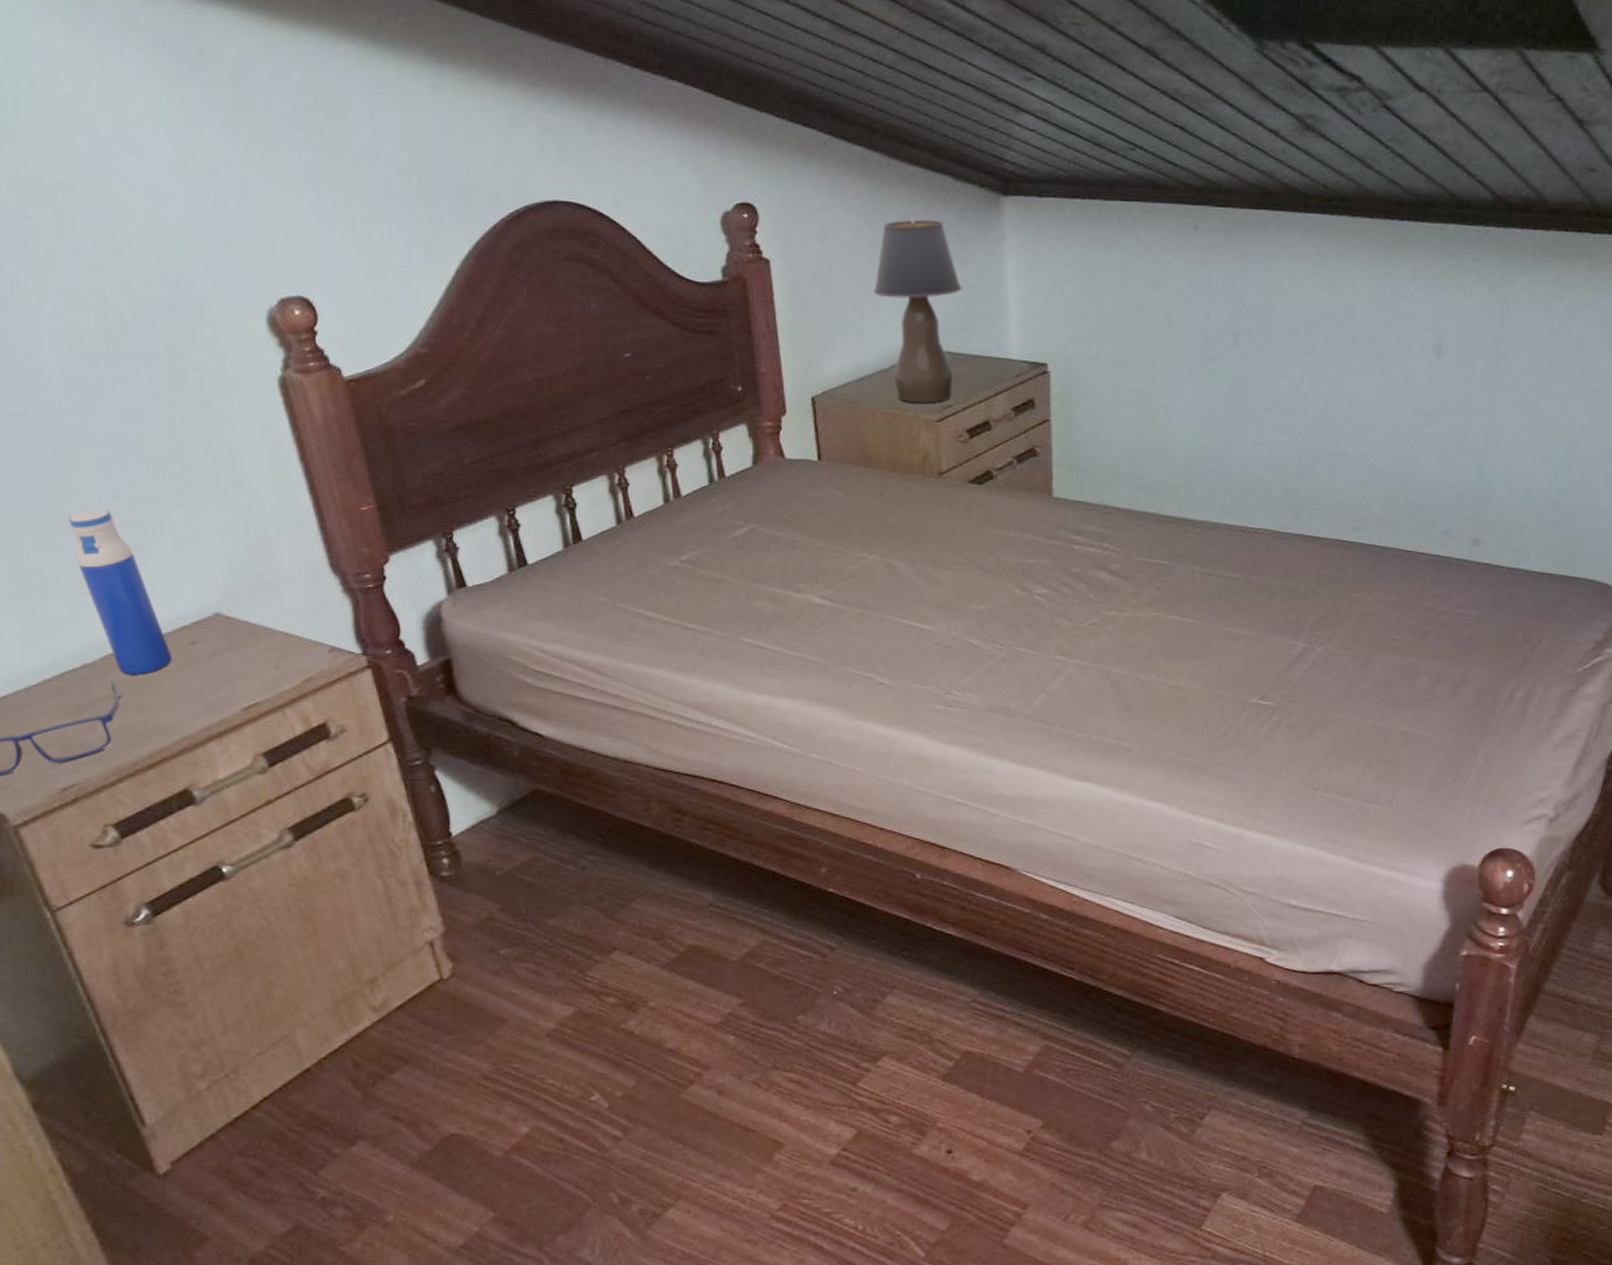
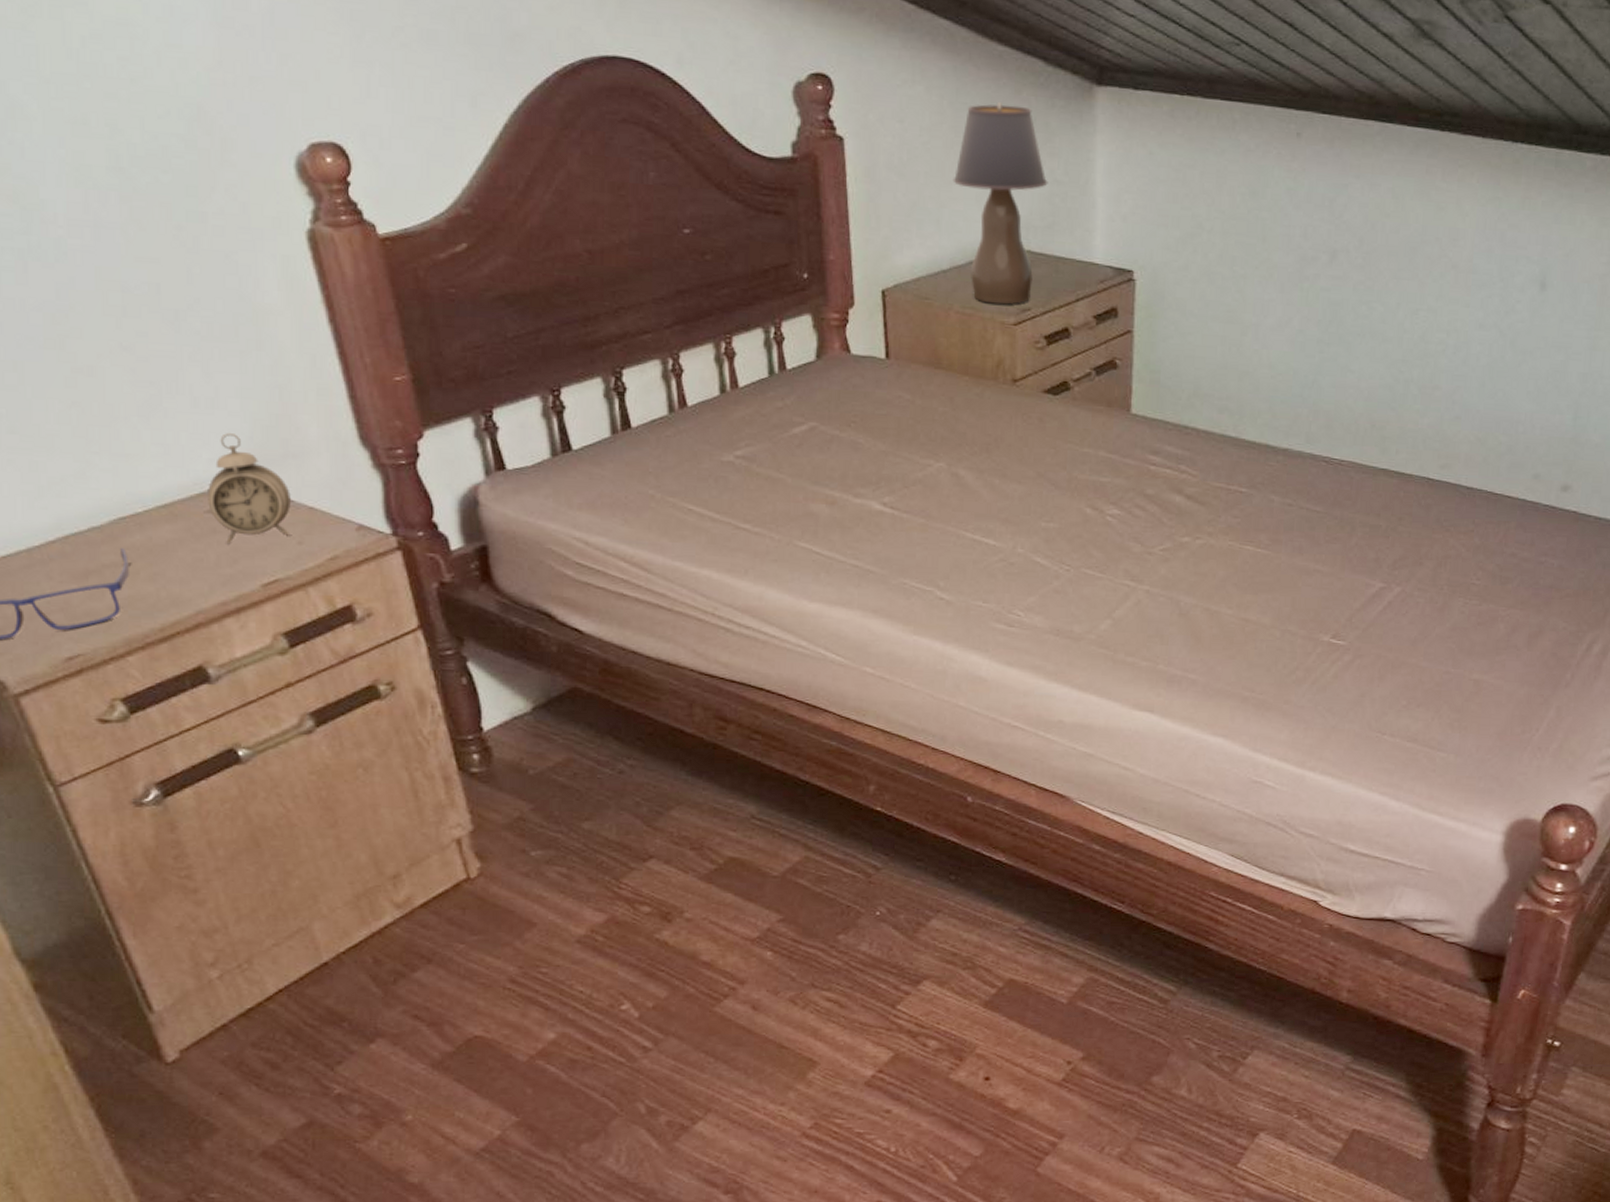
water bottle: present [69,508,171,675] -> none [75,360,186,542]
alarm clock: none [191,569,268,673] -> present [208,433,291,545]

